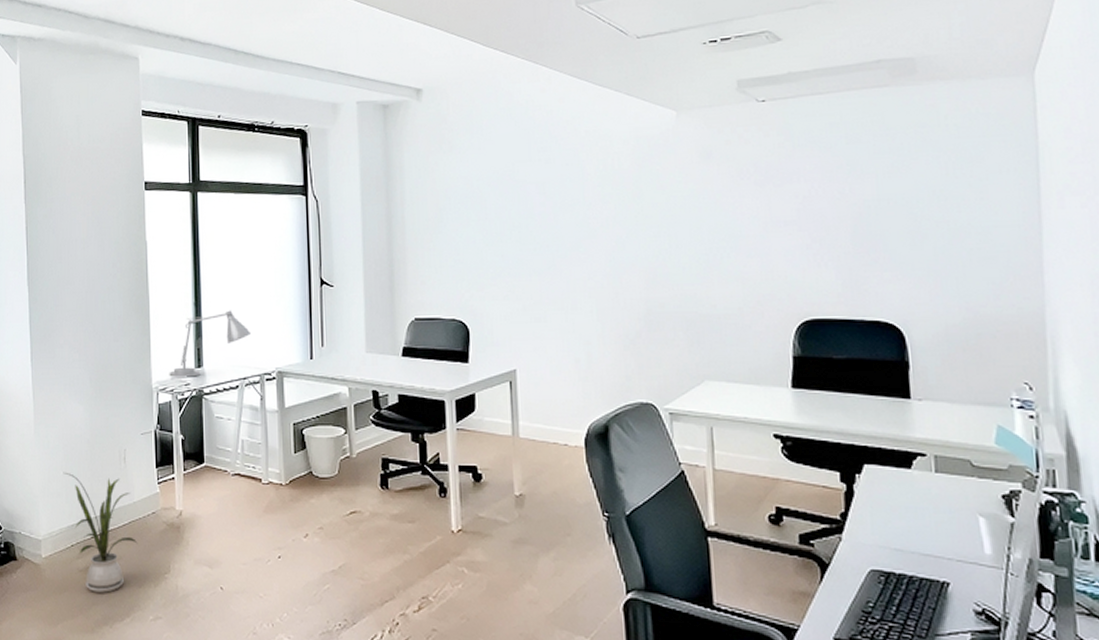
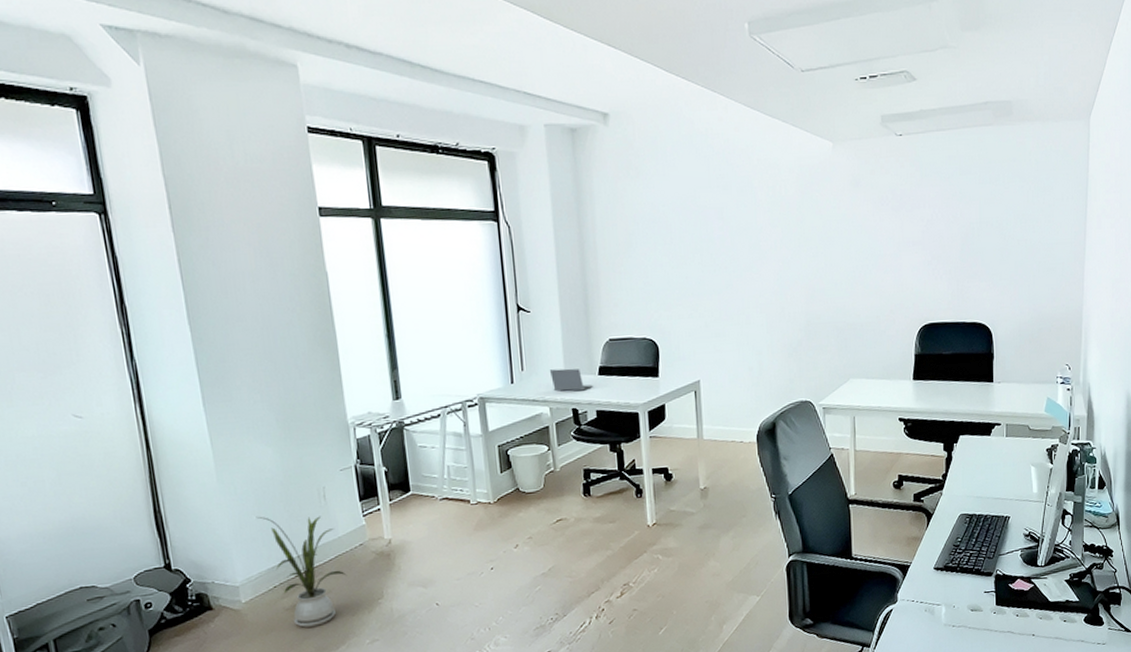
desk lamp: present [169,310,252,377] -> none [365,340,450,411]
laptop computer: none [350,347,396,372] -> present [549,368,593,392]

